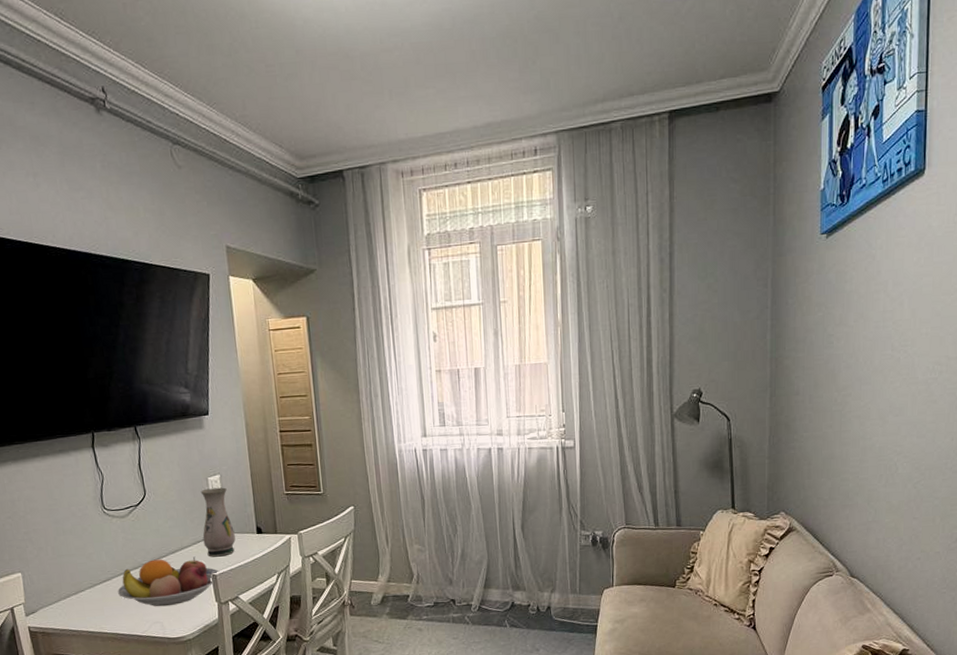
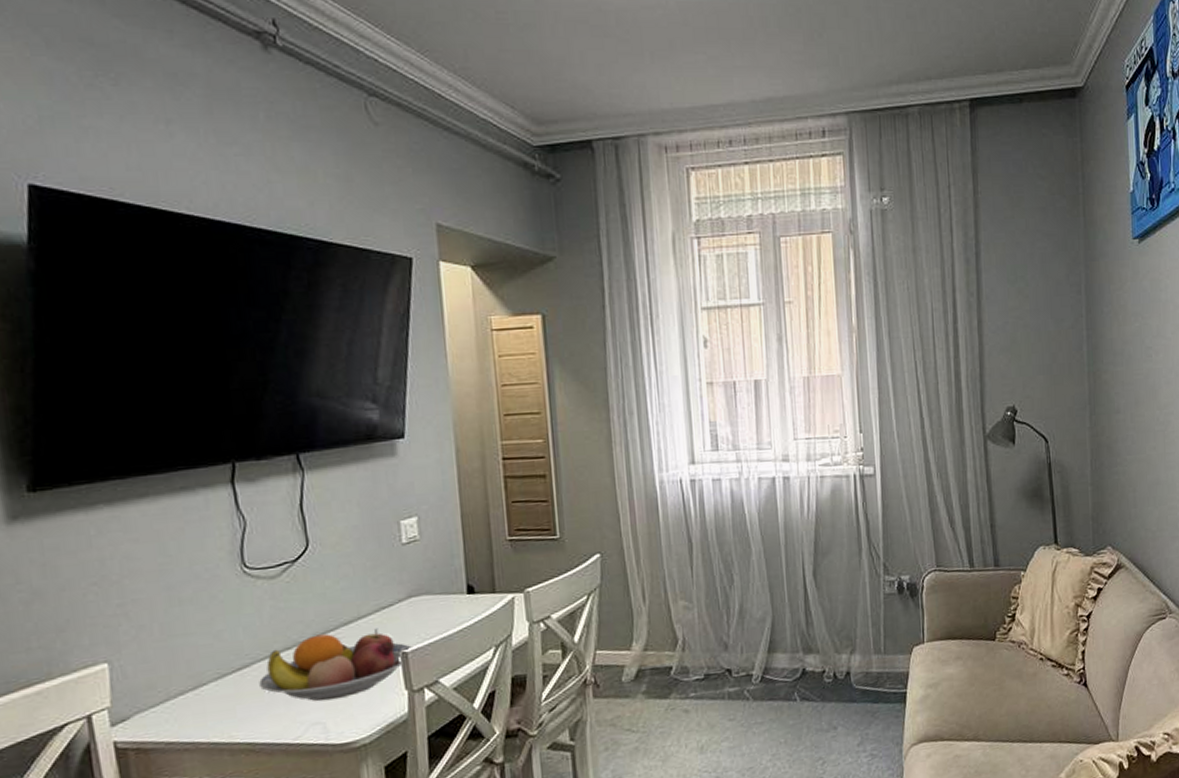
vase: present [200,487,236,557] -> none [388,533,437,629]

